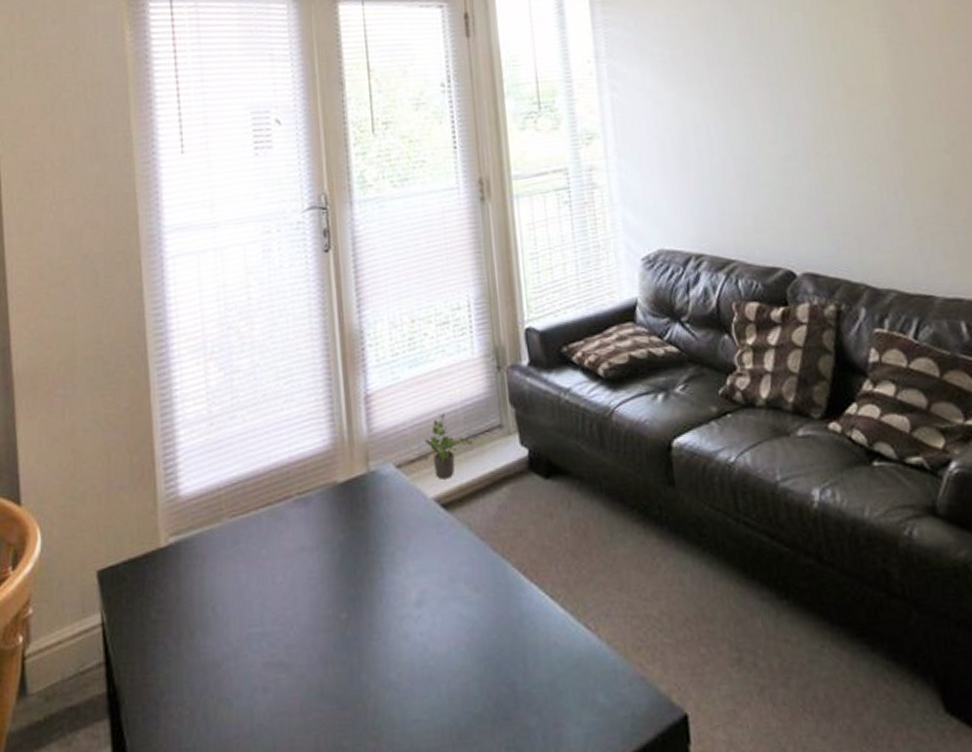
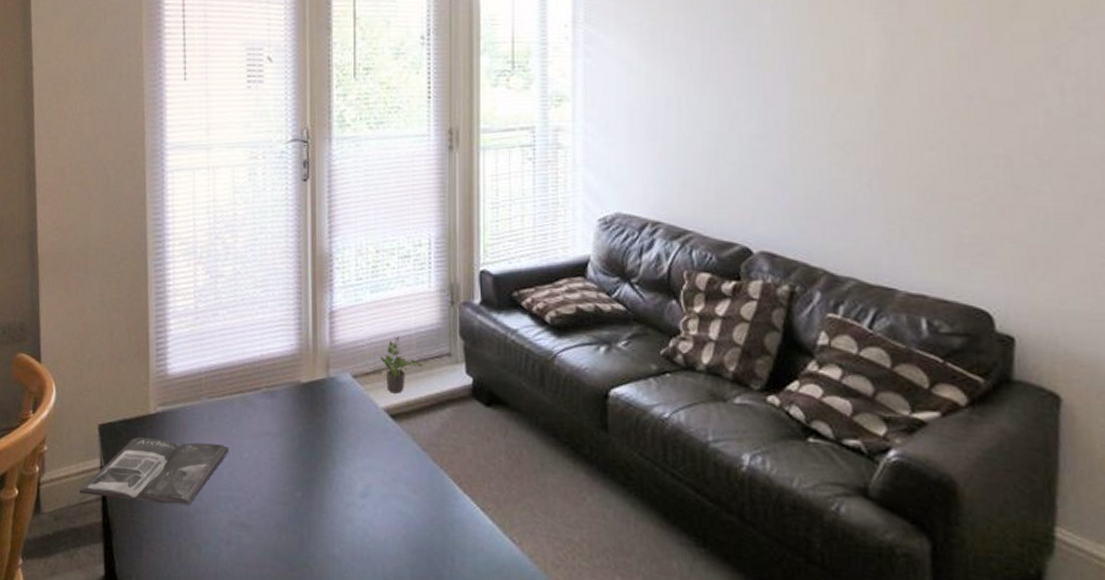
magazine: none [76,571,258,662] -> present [79,437,229,506]

